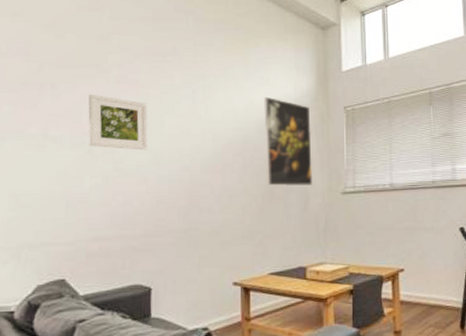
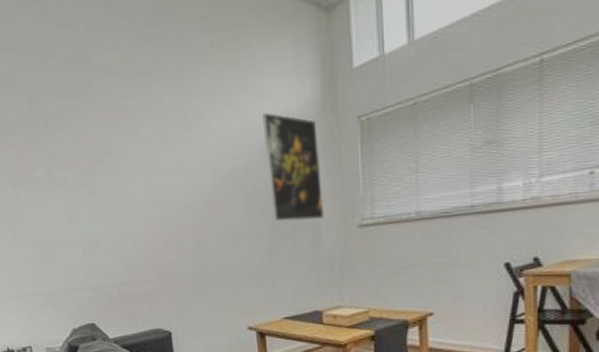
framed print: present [88,94,149,151] -> none [82,128,148,189]

